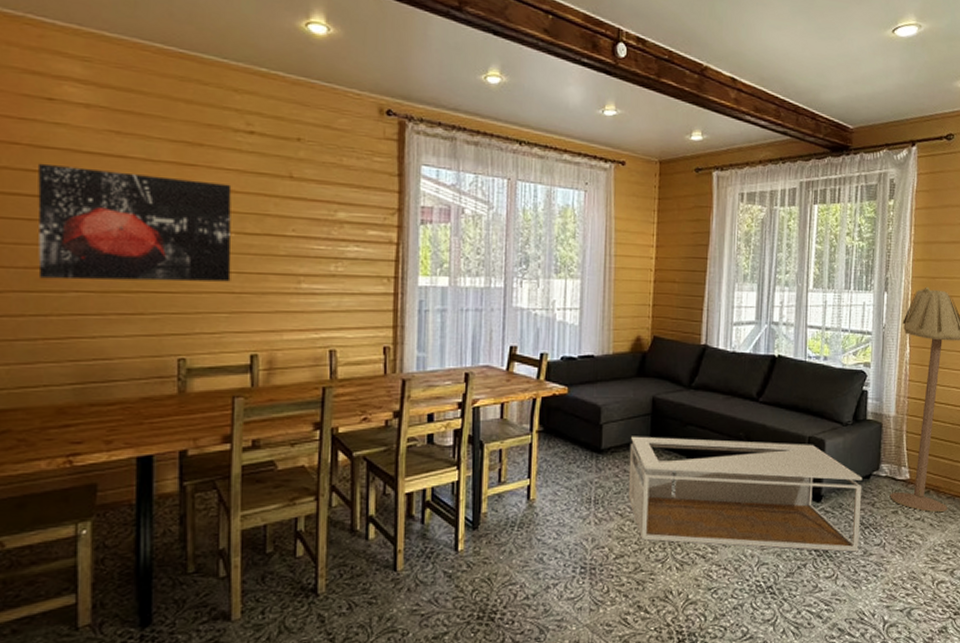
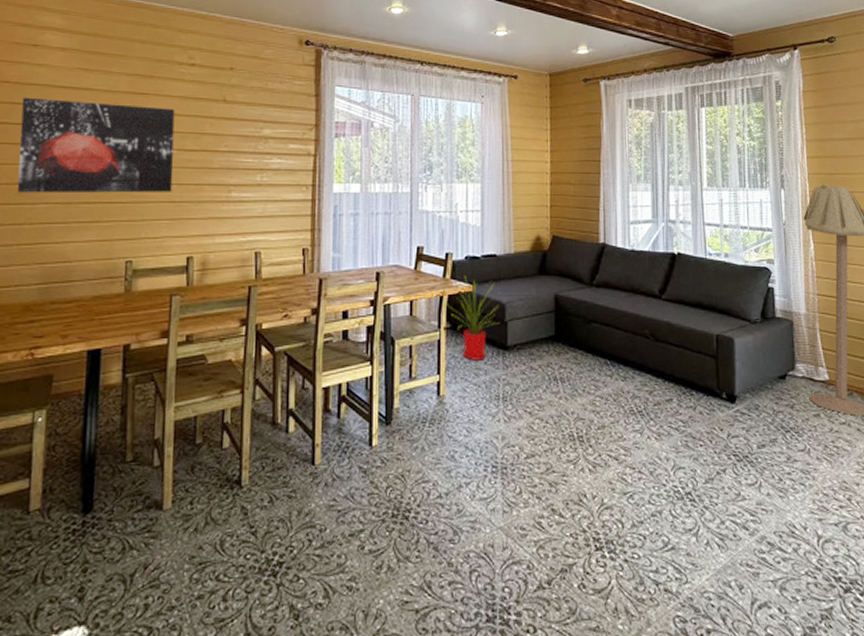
house plant: none [538,377,594,464] -> present [445,275,499,361]
coffee table: present [628,436,863,552] -> none [535,333,781,458]

